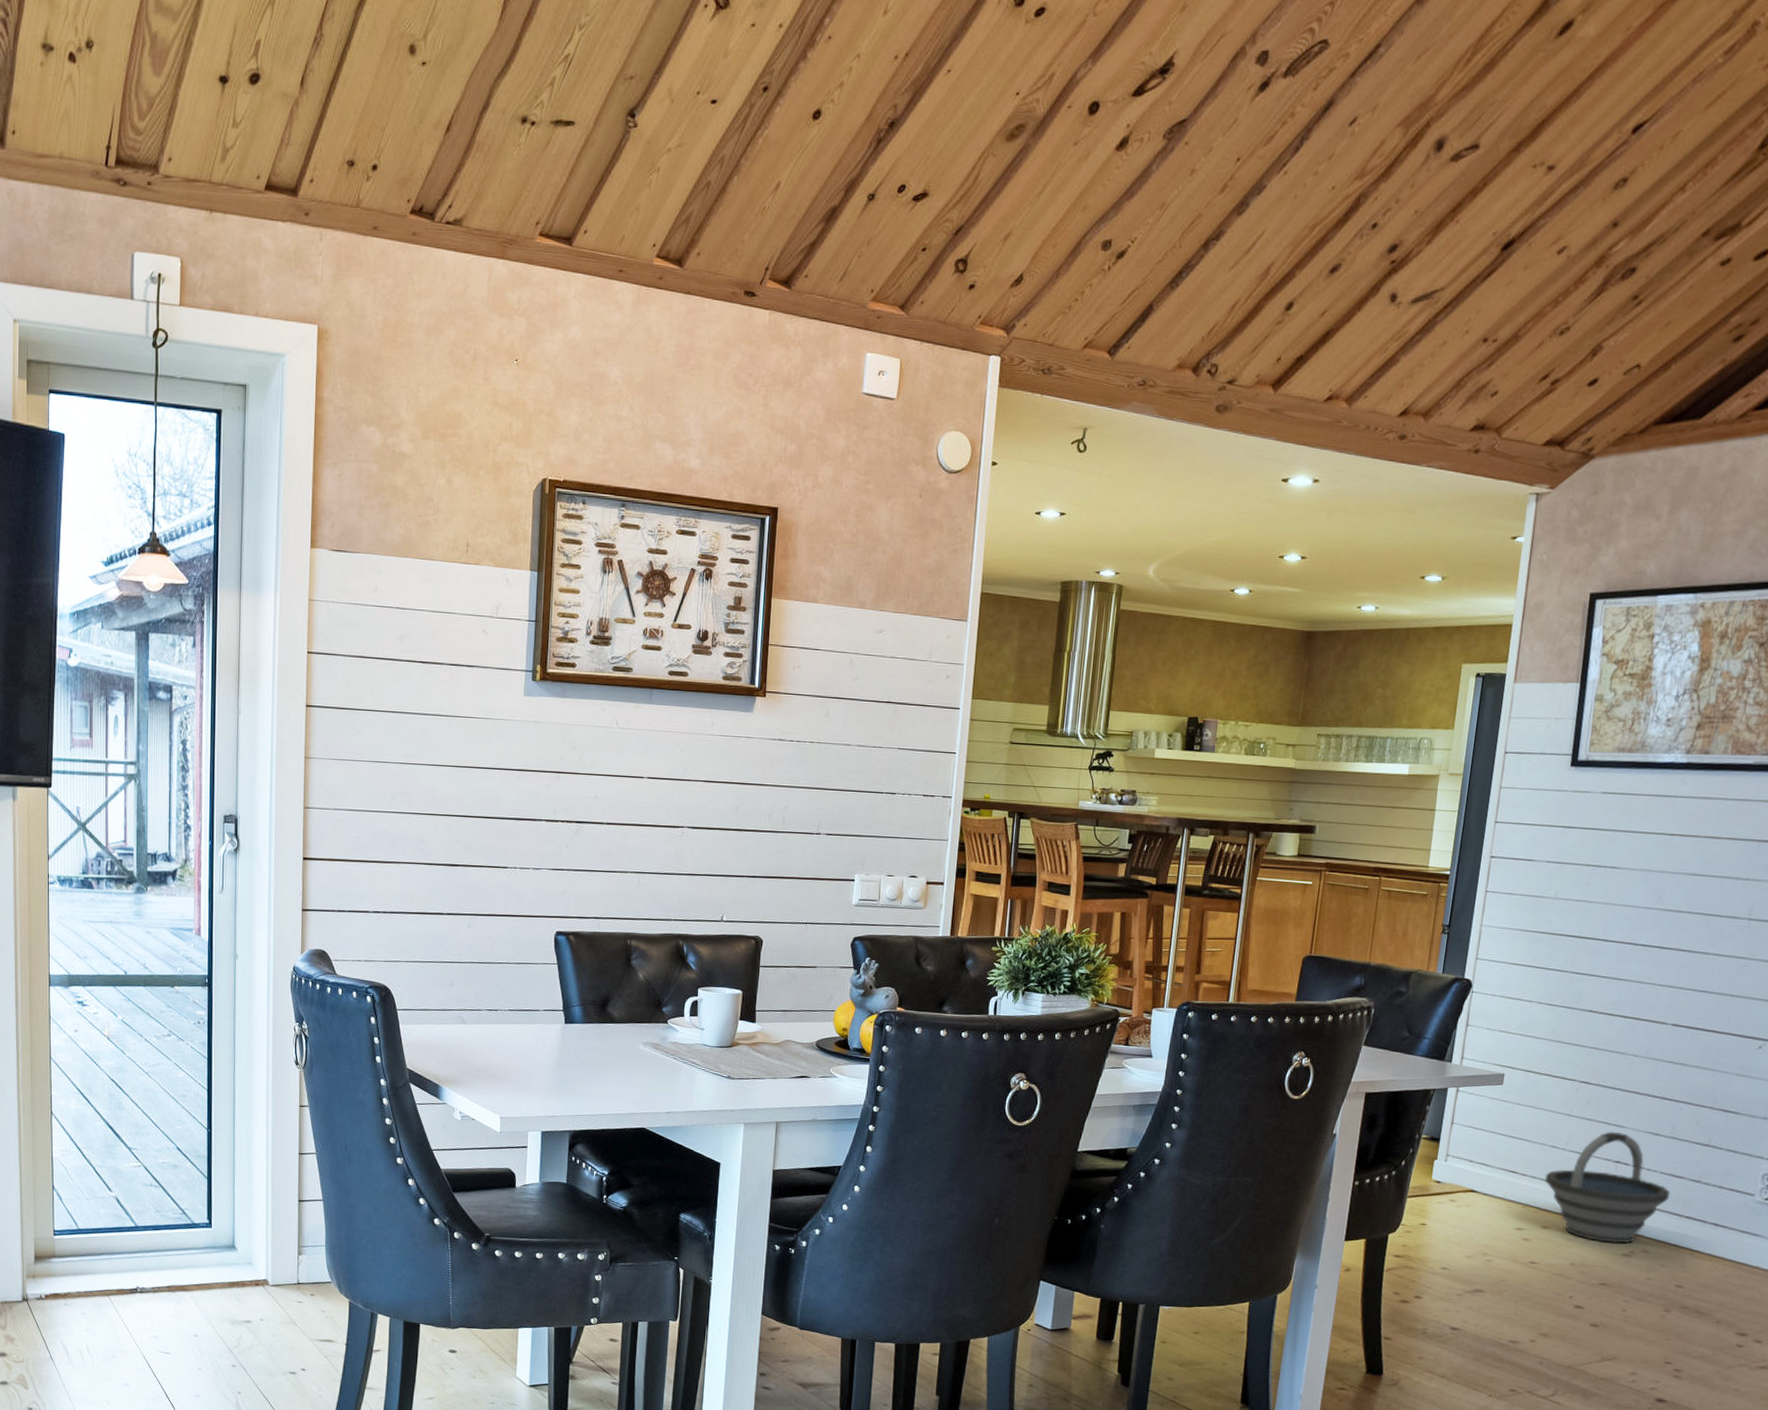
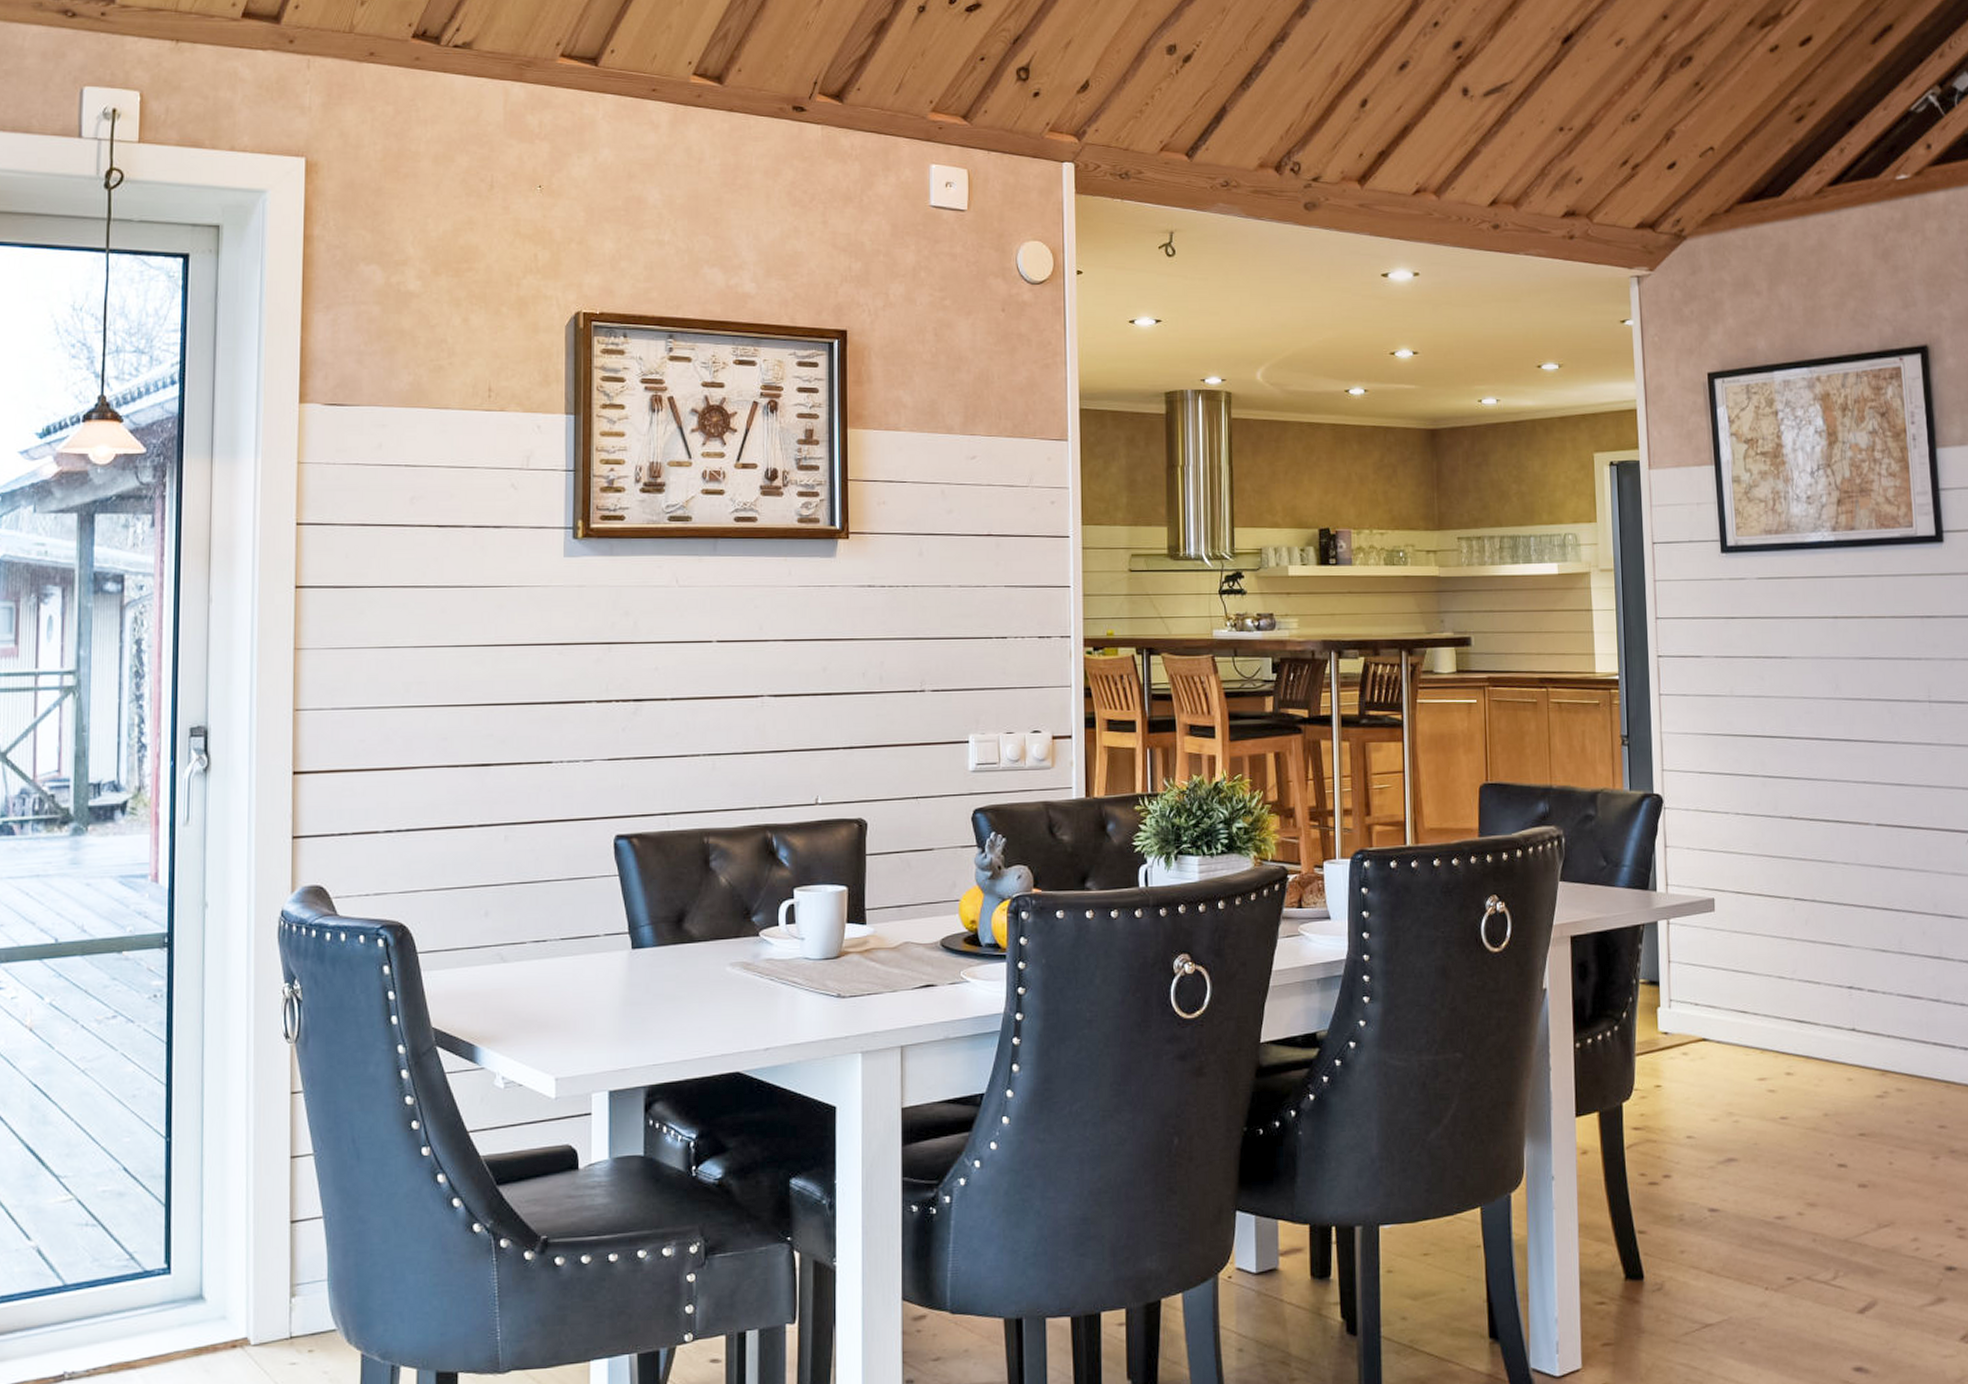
bucket: present [1544,1131,1671,1244] -> none [1778,952,1912,1084]

